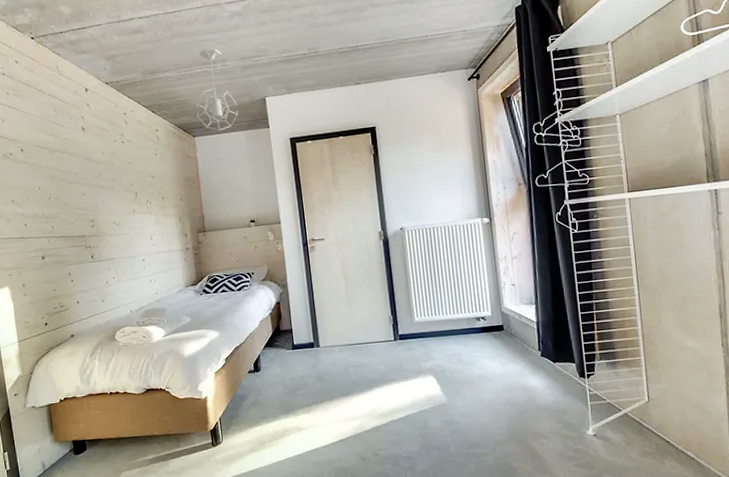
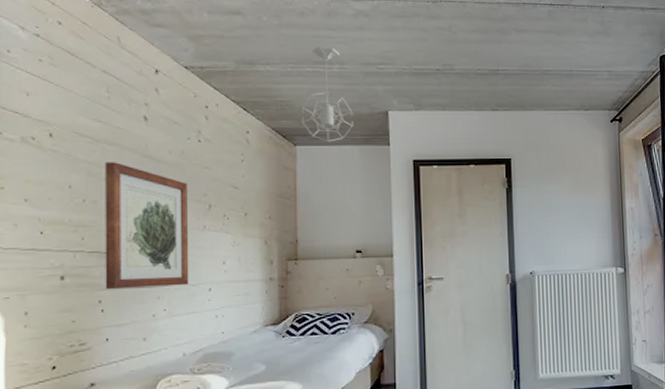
wall art: none [60,166,129,265] -> present [105,162,189,290]

